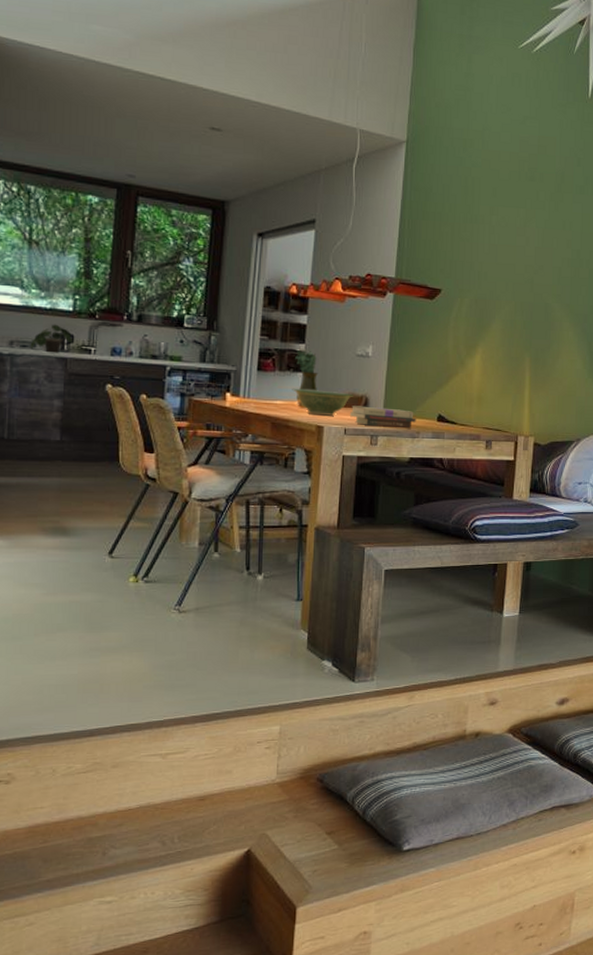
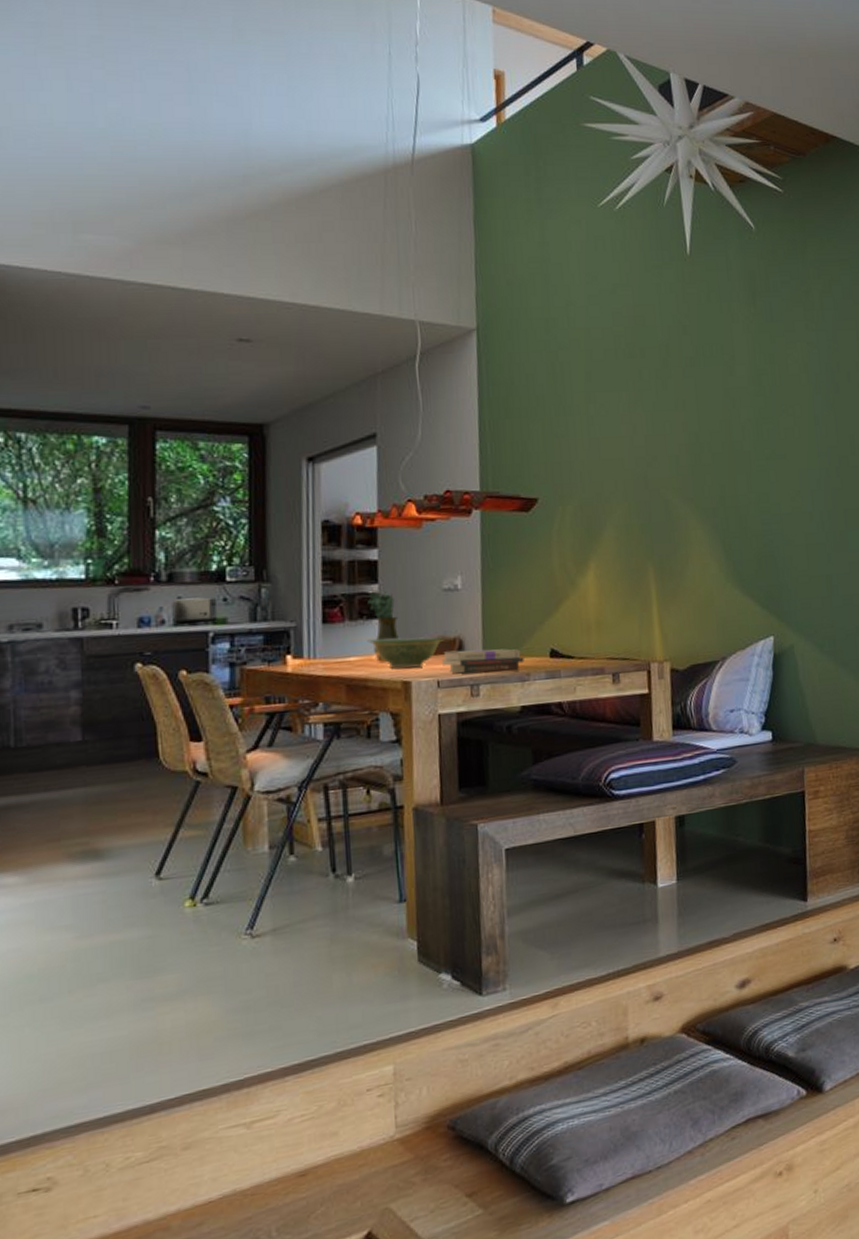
potted plant: present [30,324,72,353] -> none [34,597,87,634]
toaster: none [140,336,176,359] -> present [173,597,218,624]

